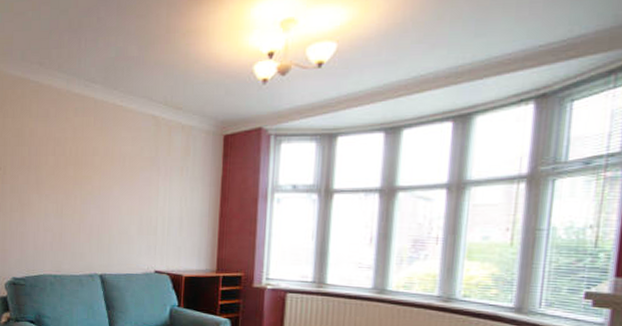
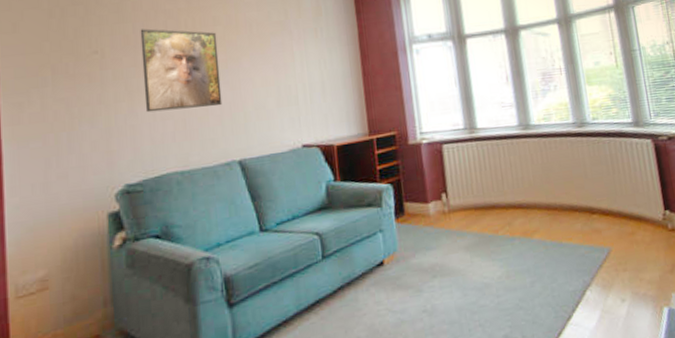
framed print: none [32,153,95,226] -> present [140,28,223,113]

